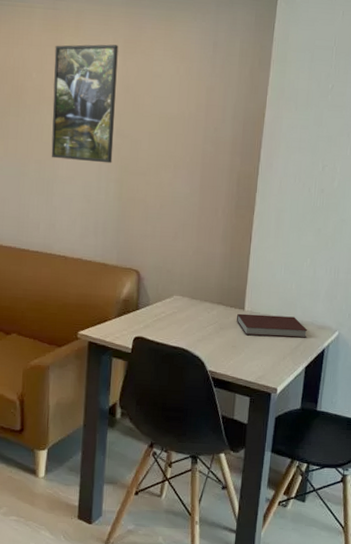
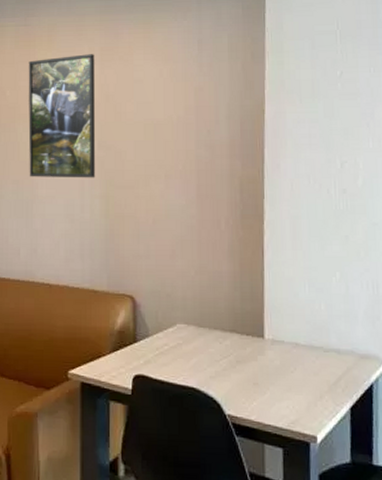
notebook: present [237,313,308,338] -> none [256,342,348,371]

